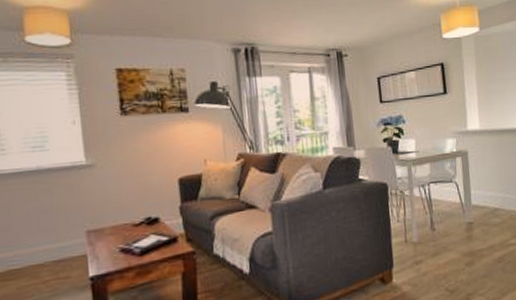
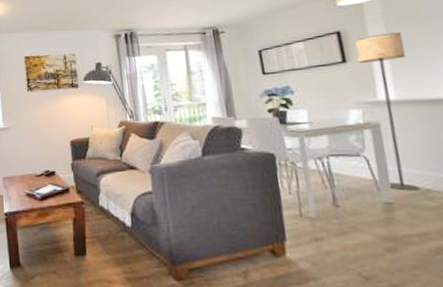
floor lamp: none [453,67,491,211] -> present [354,31,419,191]

